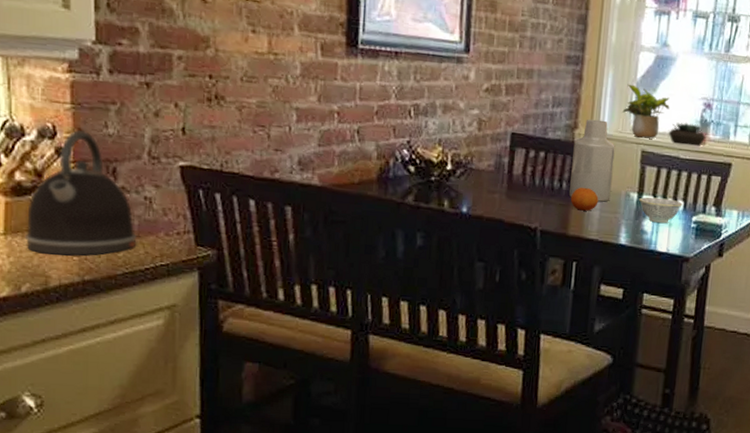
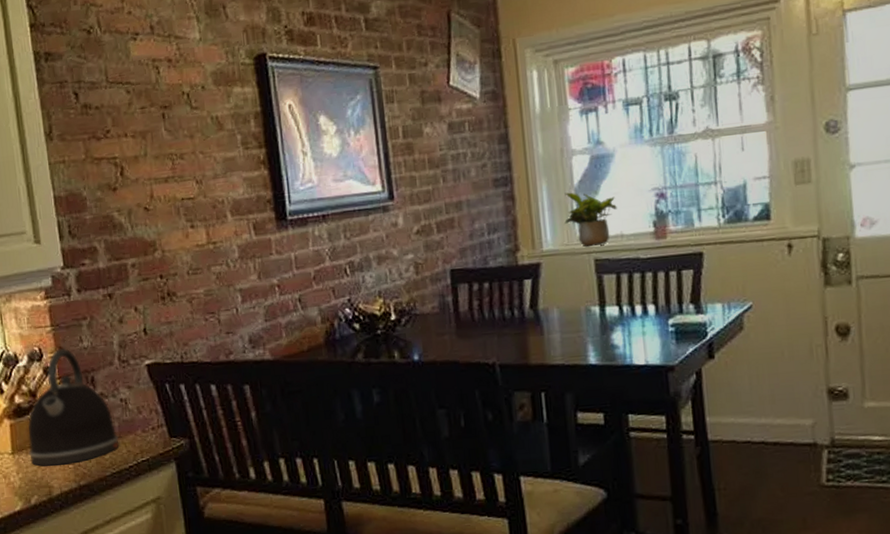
vase: present [568,119,615,202] -> none [518,236,570,325]
fruit: present [570,187,599,211] -> none [525,310,557,336]
bowl: present [639,197,683,224] -> none [602,305,654,334]
succulent plant: present [668,122,706,147] -> none [621,218,666,246]

